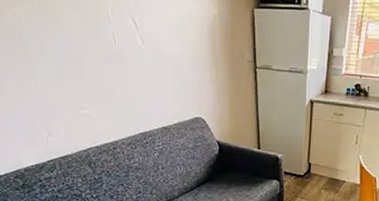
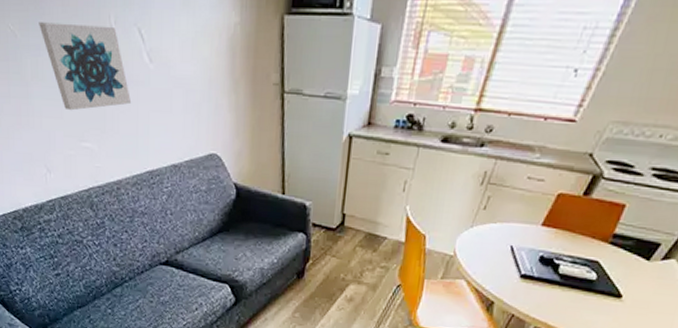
wall art: none [43,11,127,84] -> present [39,22,132,111]

